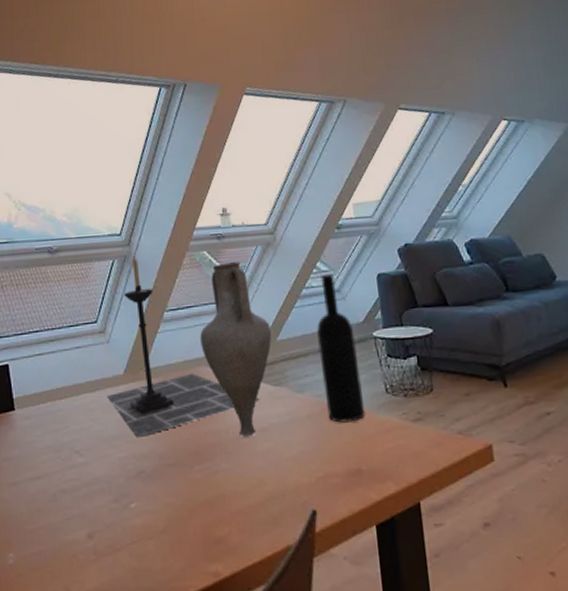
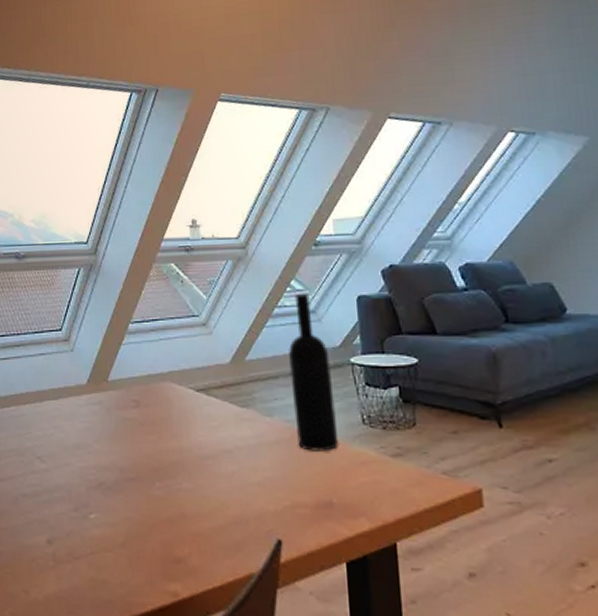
candle: present [107,256,260,439] -> none [69,265,226,450]
vase: present [200,262,272,437] -> none [165,276,240,457]

